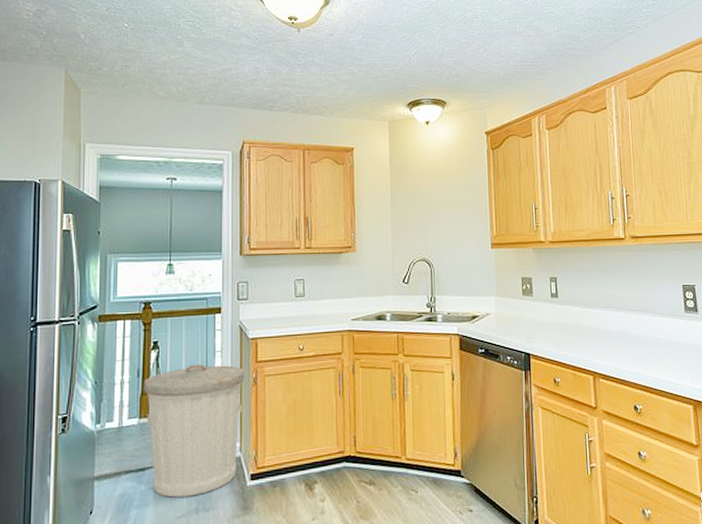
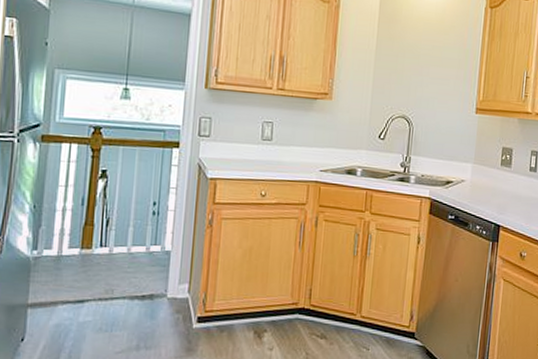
trash can: present [142,364,245,498] -> none [86,198,200,333]

